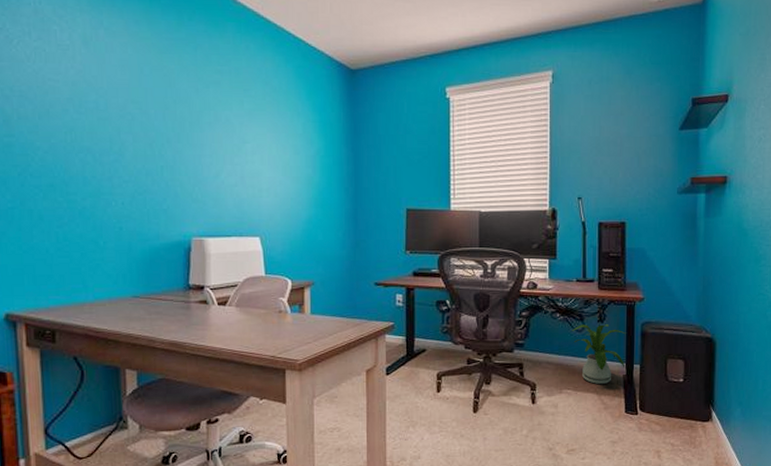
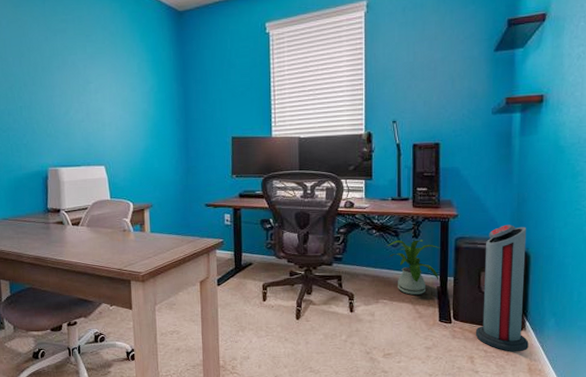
air purifier: none [662,309,716,445] -> present [475,224,529,352]

